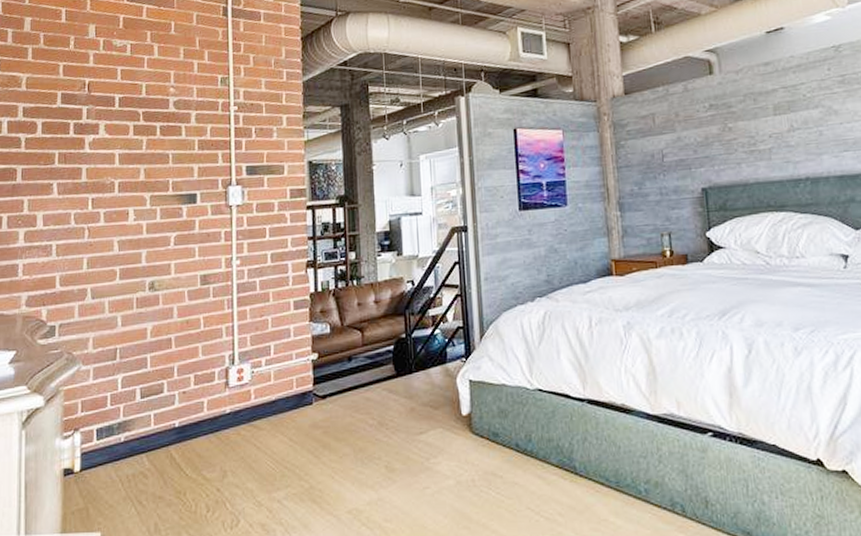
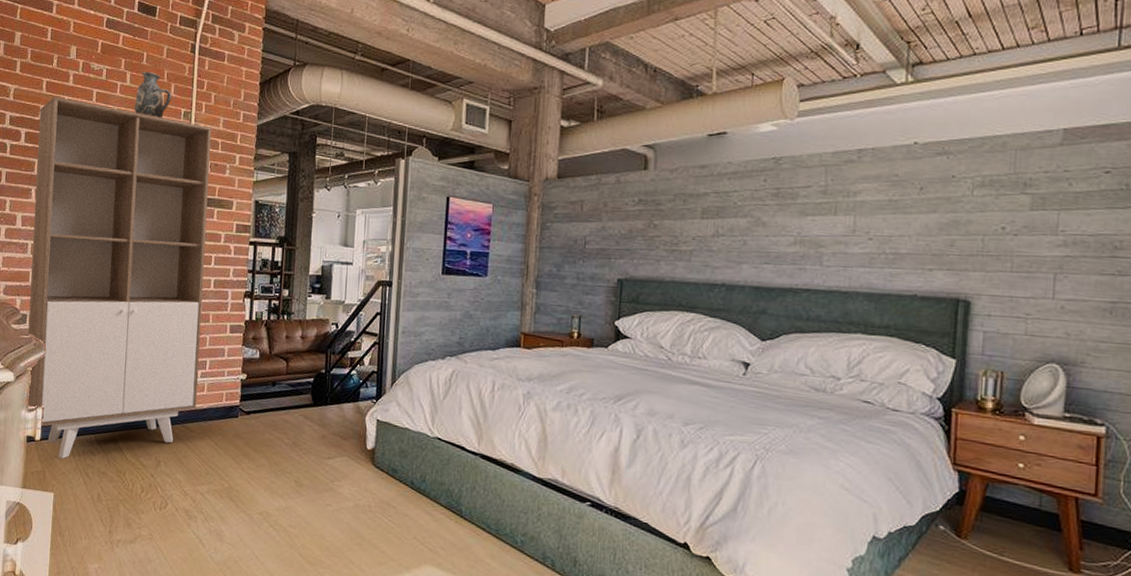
wardrobe: none [57,79,264,489] -> present [28,96,212,459]
decorative vase: none [165,41,206,89] -> present [134,72,172,119]

